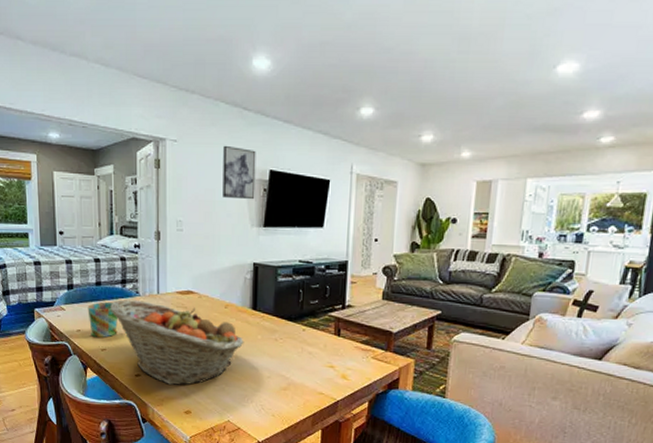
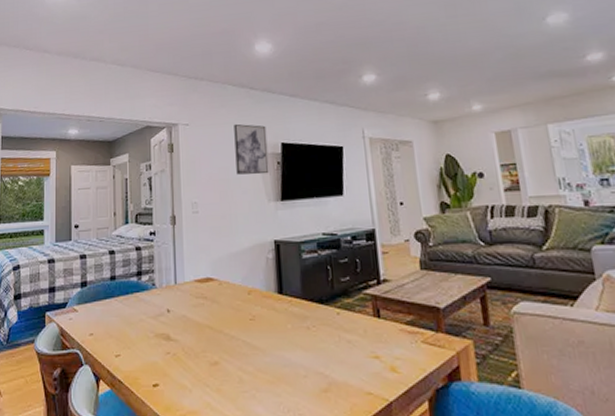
mug: present [87,302,118,338] -> none [101,299,133,341]
fruit basket: present [111,299,244,386] -> none [126,293,273,395]

